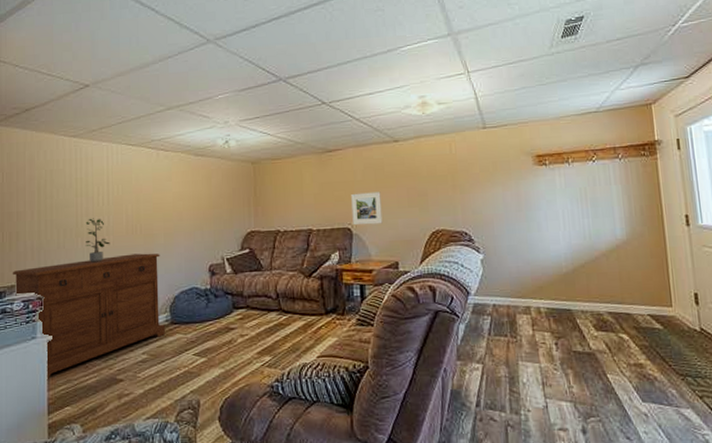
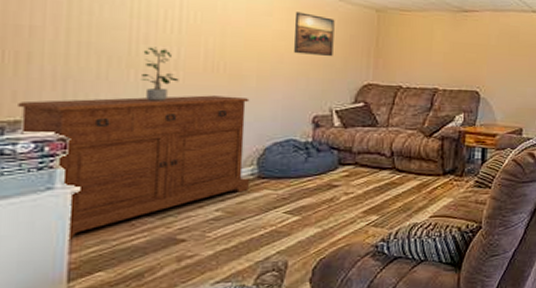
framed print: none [188,174,220,211] -> present [294,12,335,57]
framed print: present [351,192,383,226] -> none [481,57,513,91]

